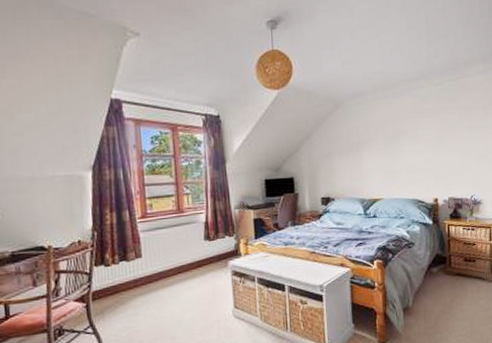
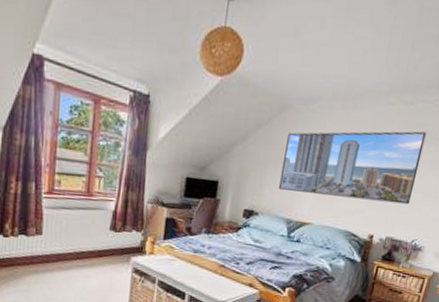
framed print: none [345,104,460,174] -> present [278,131,427,205]

